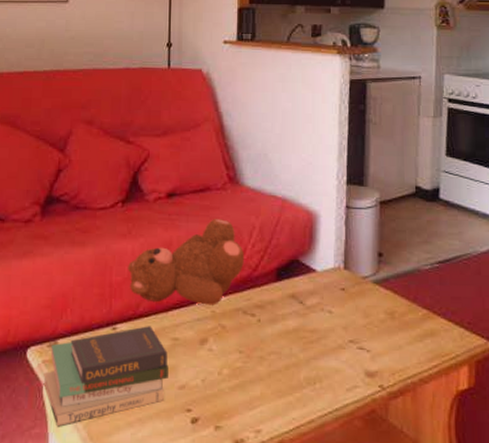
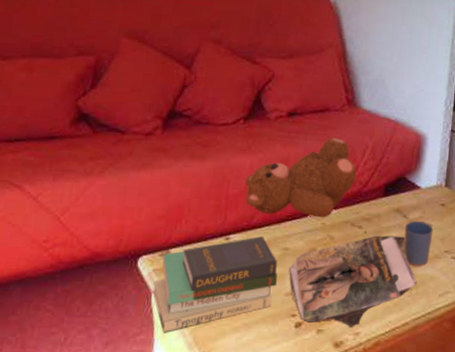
magazine: none [179,324,320,424] -> present [288,235,417,327]
mug: none [303,308,334,357] -> present [404,221,434,266]

